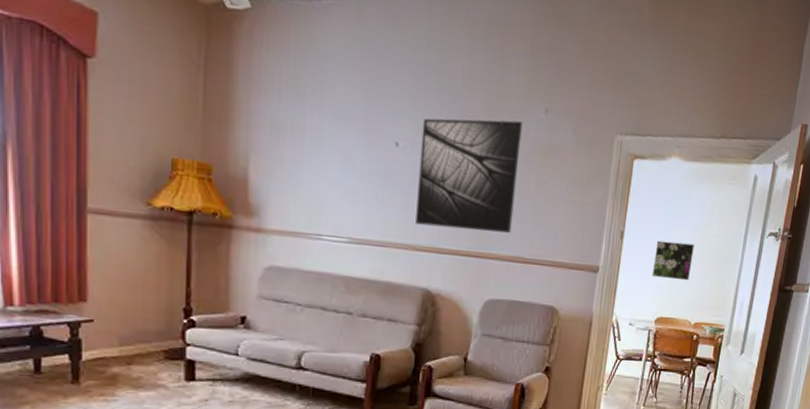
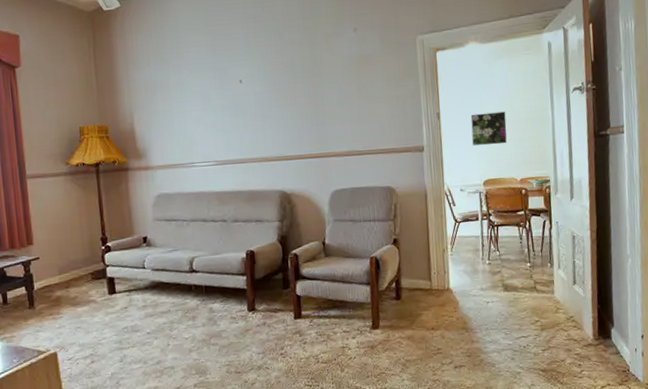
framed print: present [415,118,523,233] -> none [258,43,344,140]

